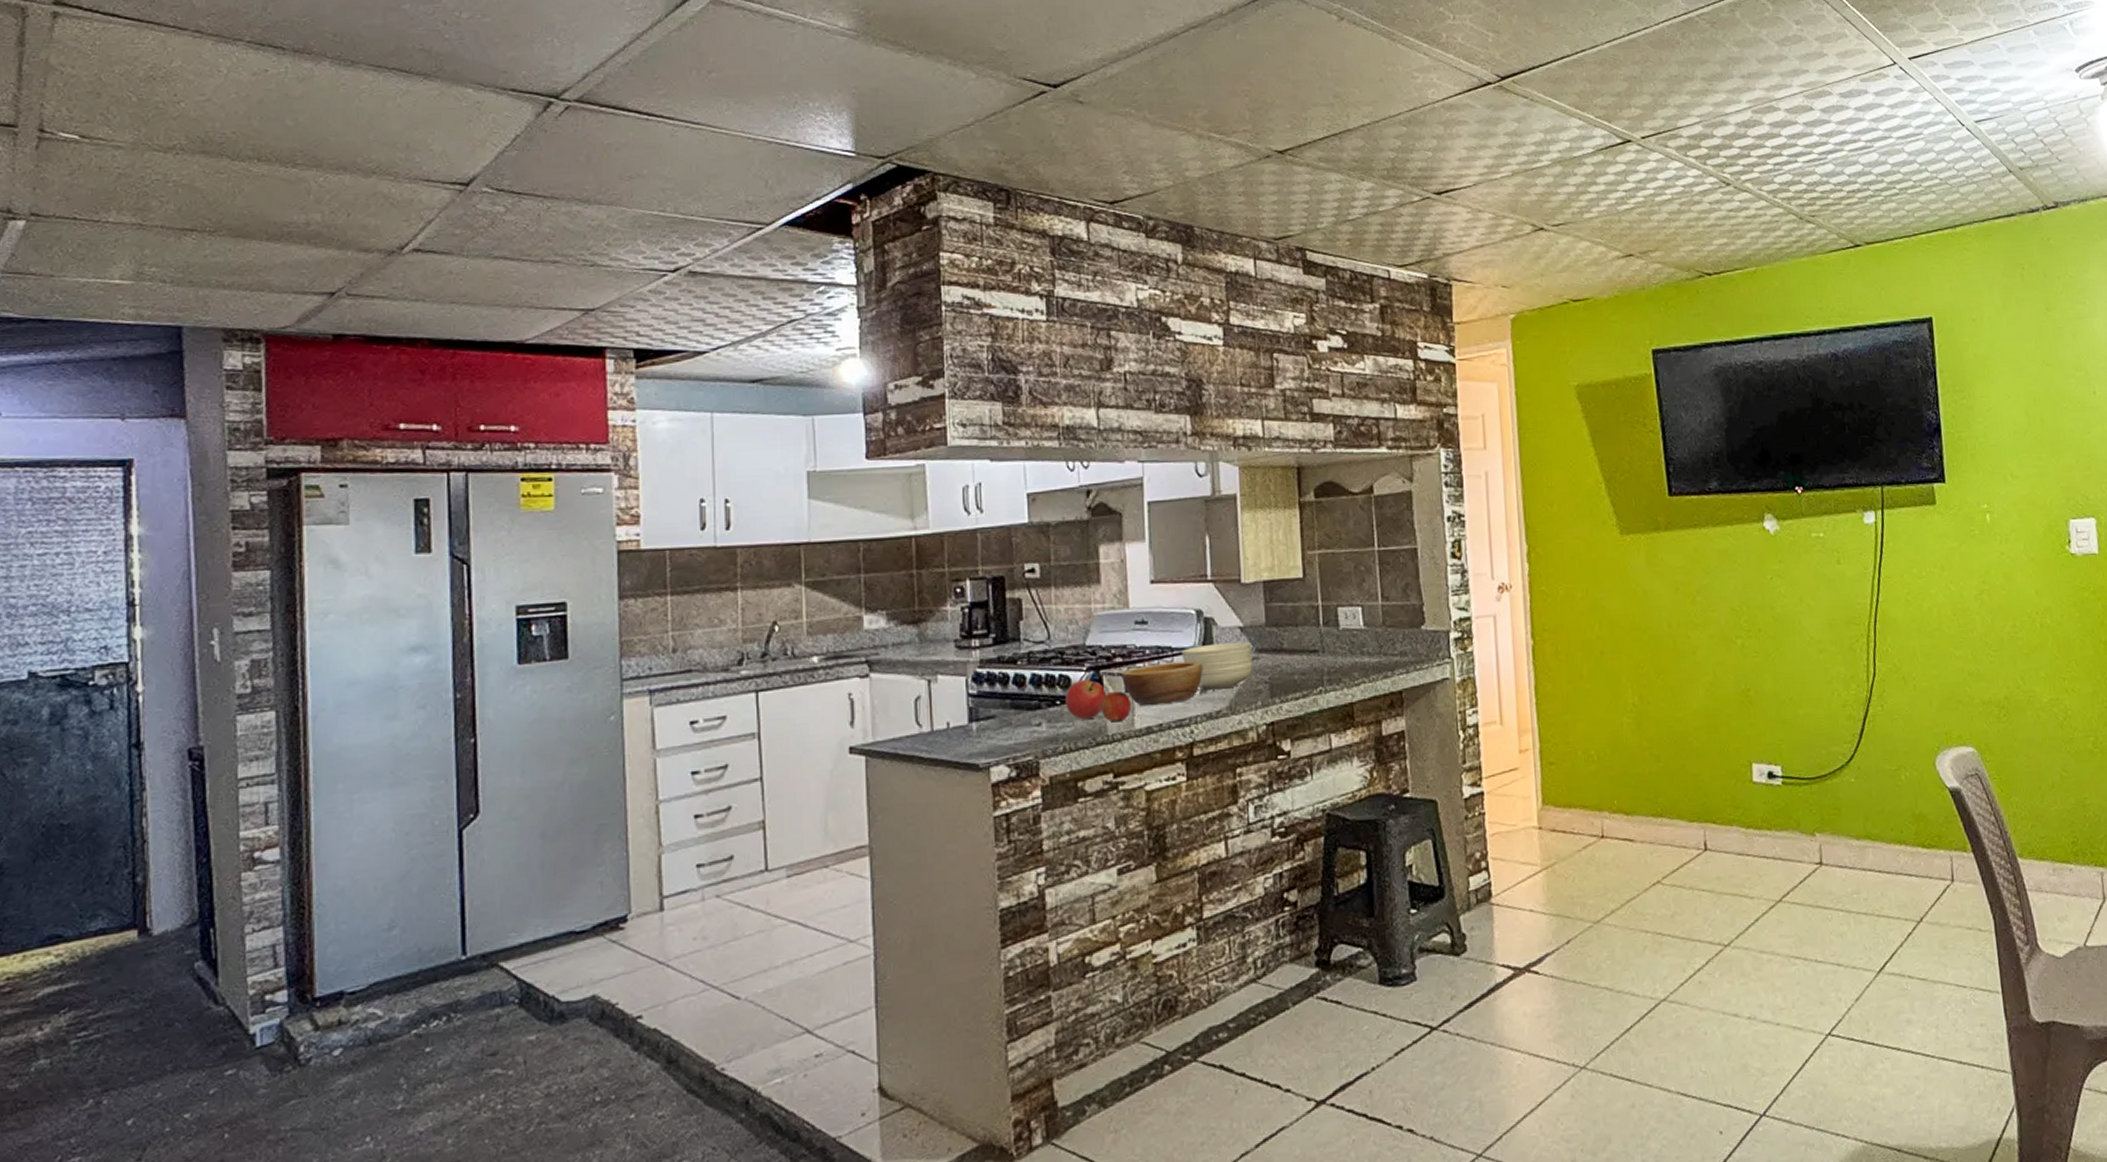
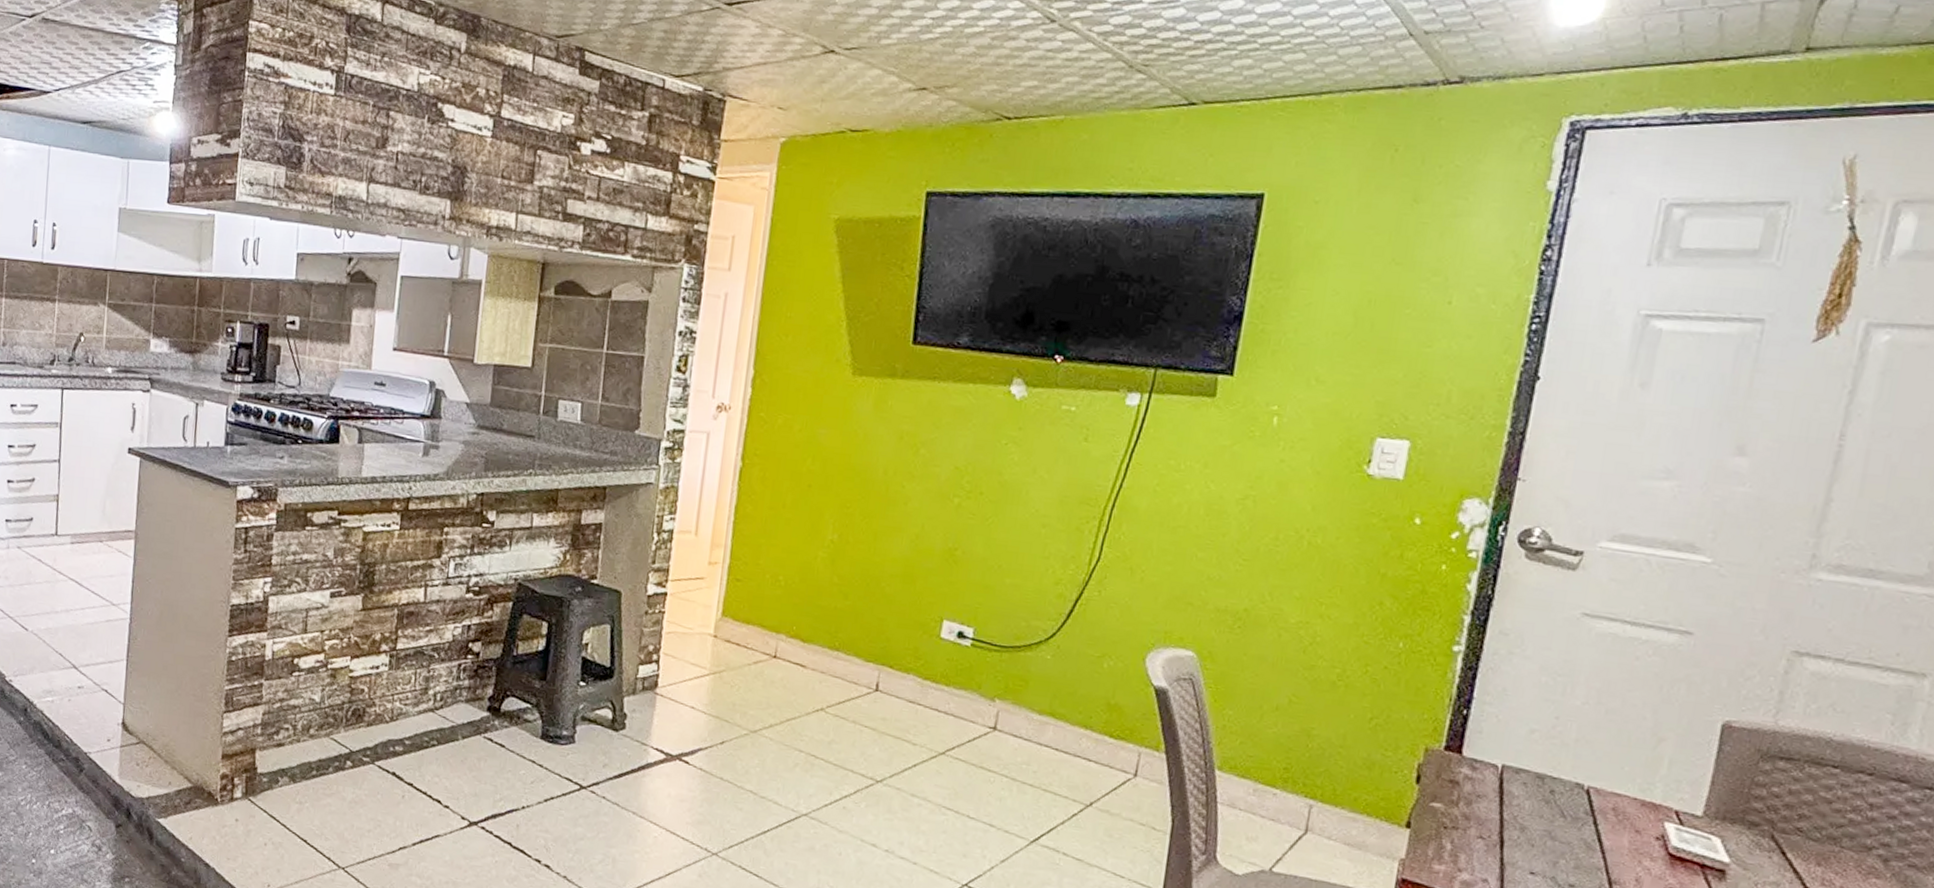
fruit: present [1065,679,1107,720] -> none [306,425,342,461]
fruit: present [1101,691,1132,721] -> none [335,441,362,467]
bowl: present [1121,661,1203,707] -> none [356,422,429,461]
bowl: present [1181,641,1254,690] -> none [411,413,475,456]

